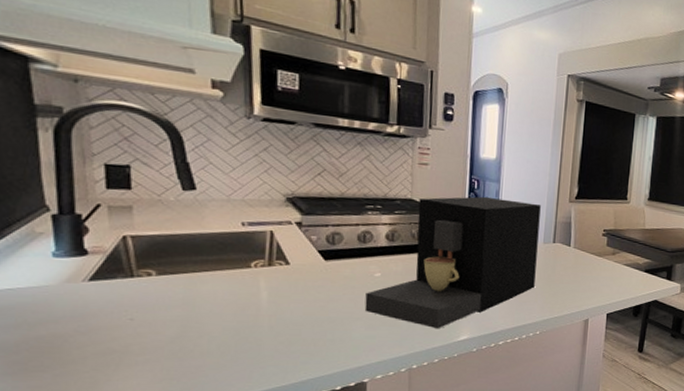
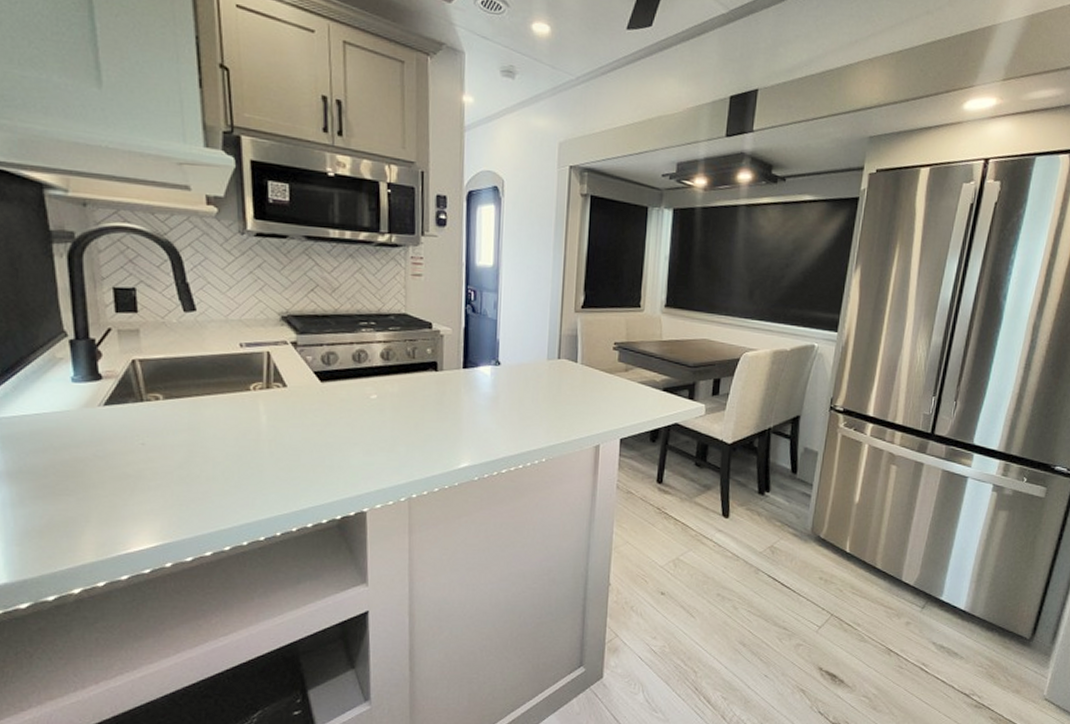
coffee maker: present [364,196,541,329] -> none [362,308,543,456]

